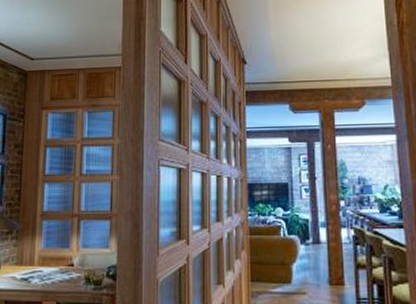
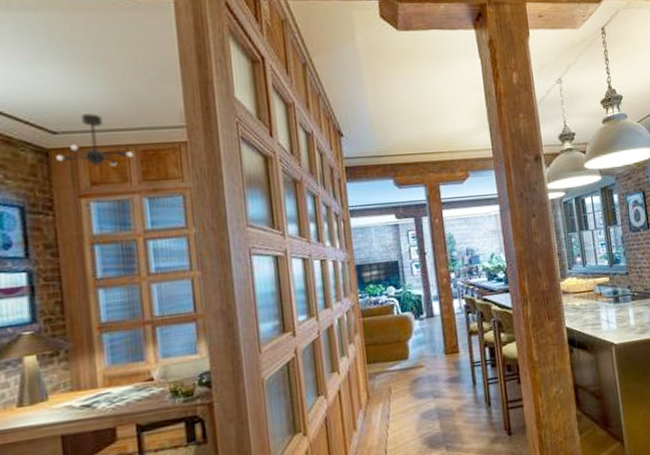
ceiling light fixture: none [31,44,82,86] -> present [56,113,133,167]

